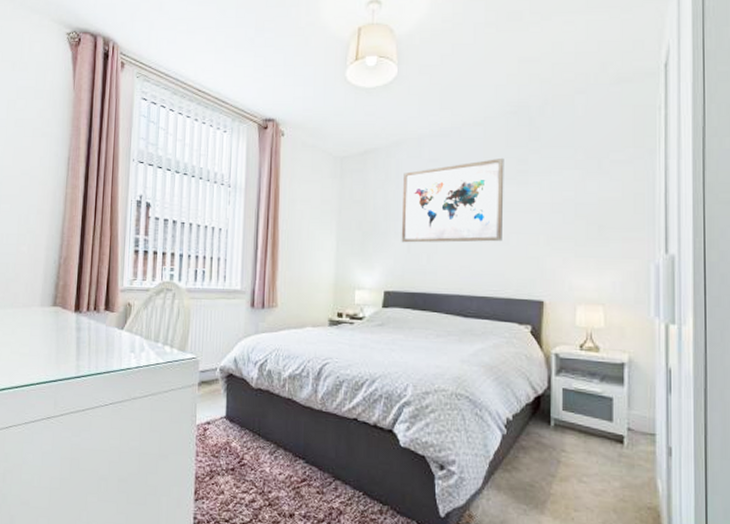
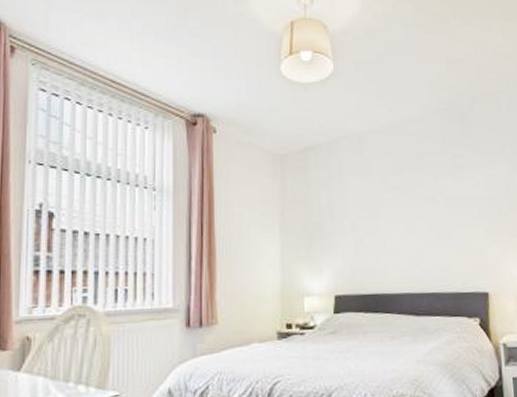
wall art: present [401,157,504,243] -> none [346,153,446,243]

